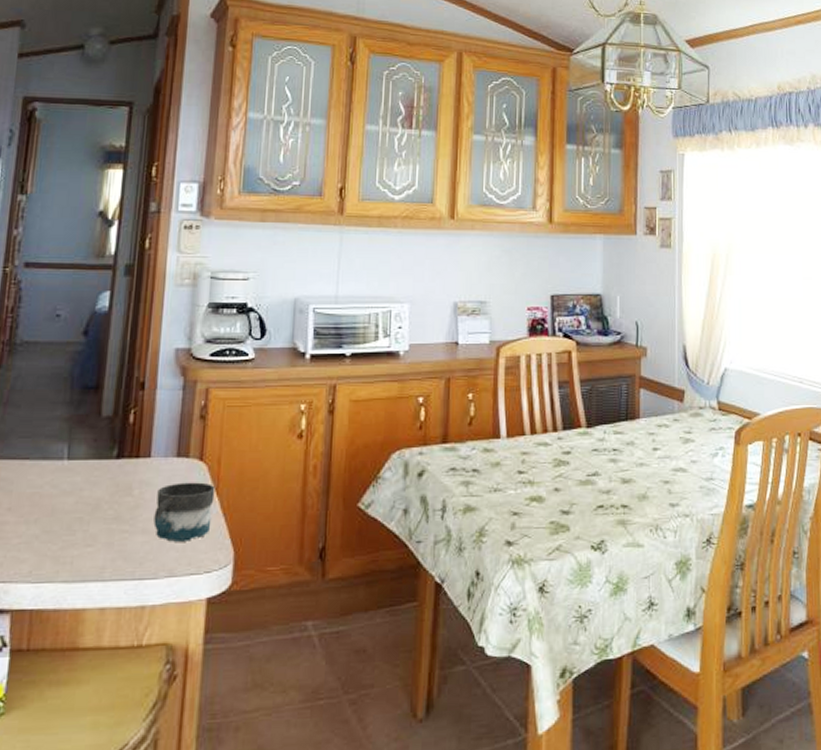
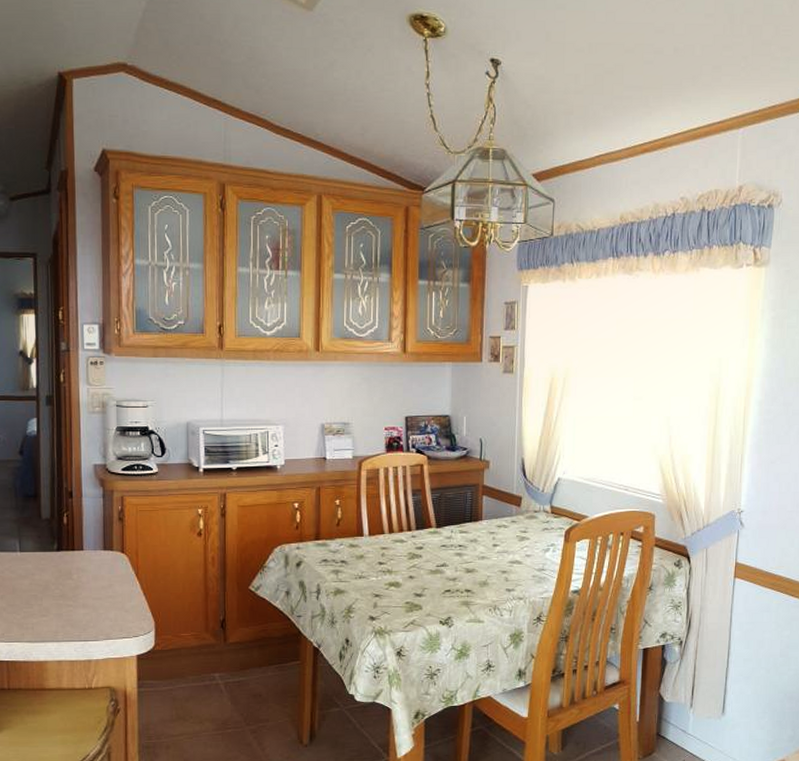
mug: present [153,482,215,542] -> none [91,569,136,614]

